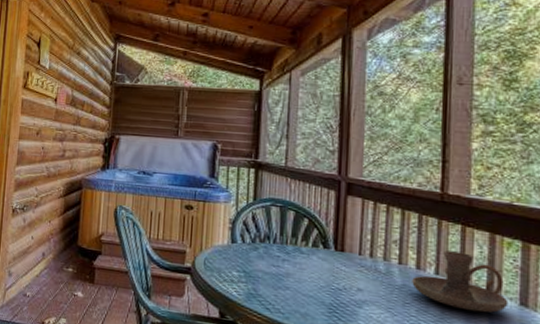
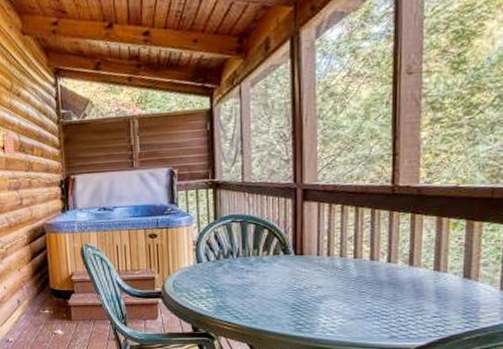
candle holder: present [412,250,509,313] -> none [367,238,453,290]

